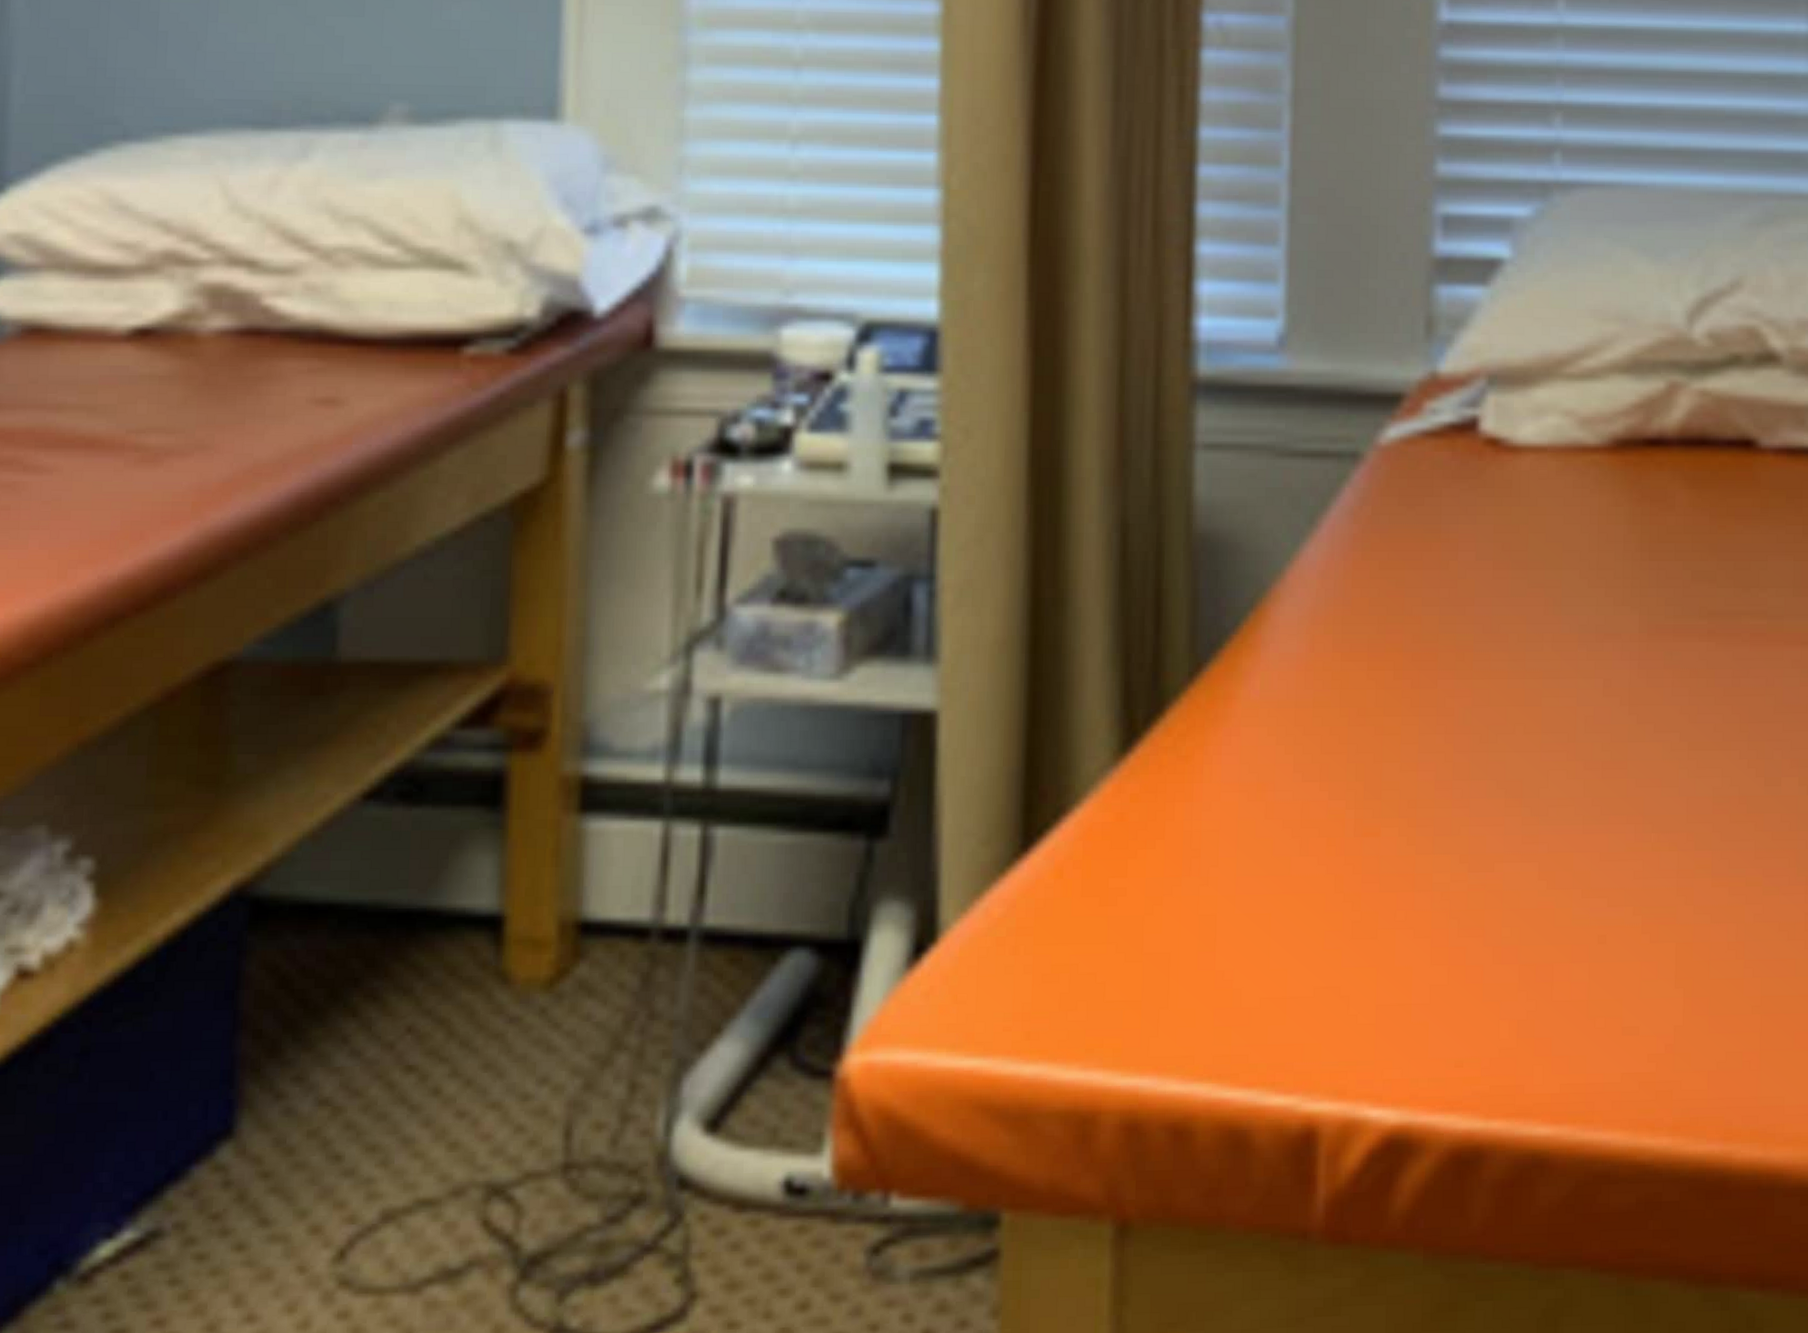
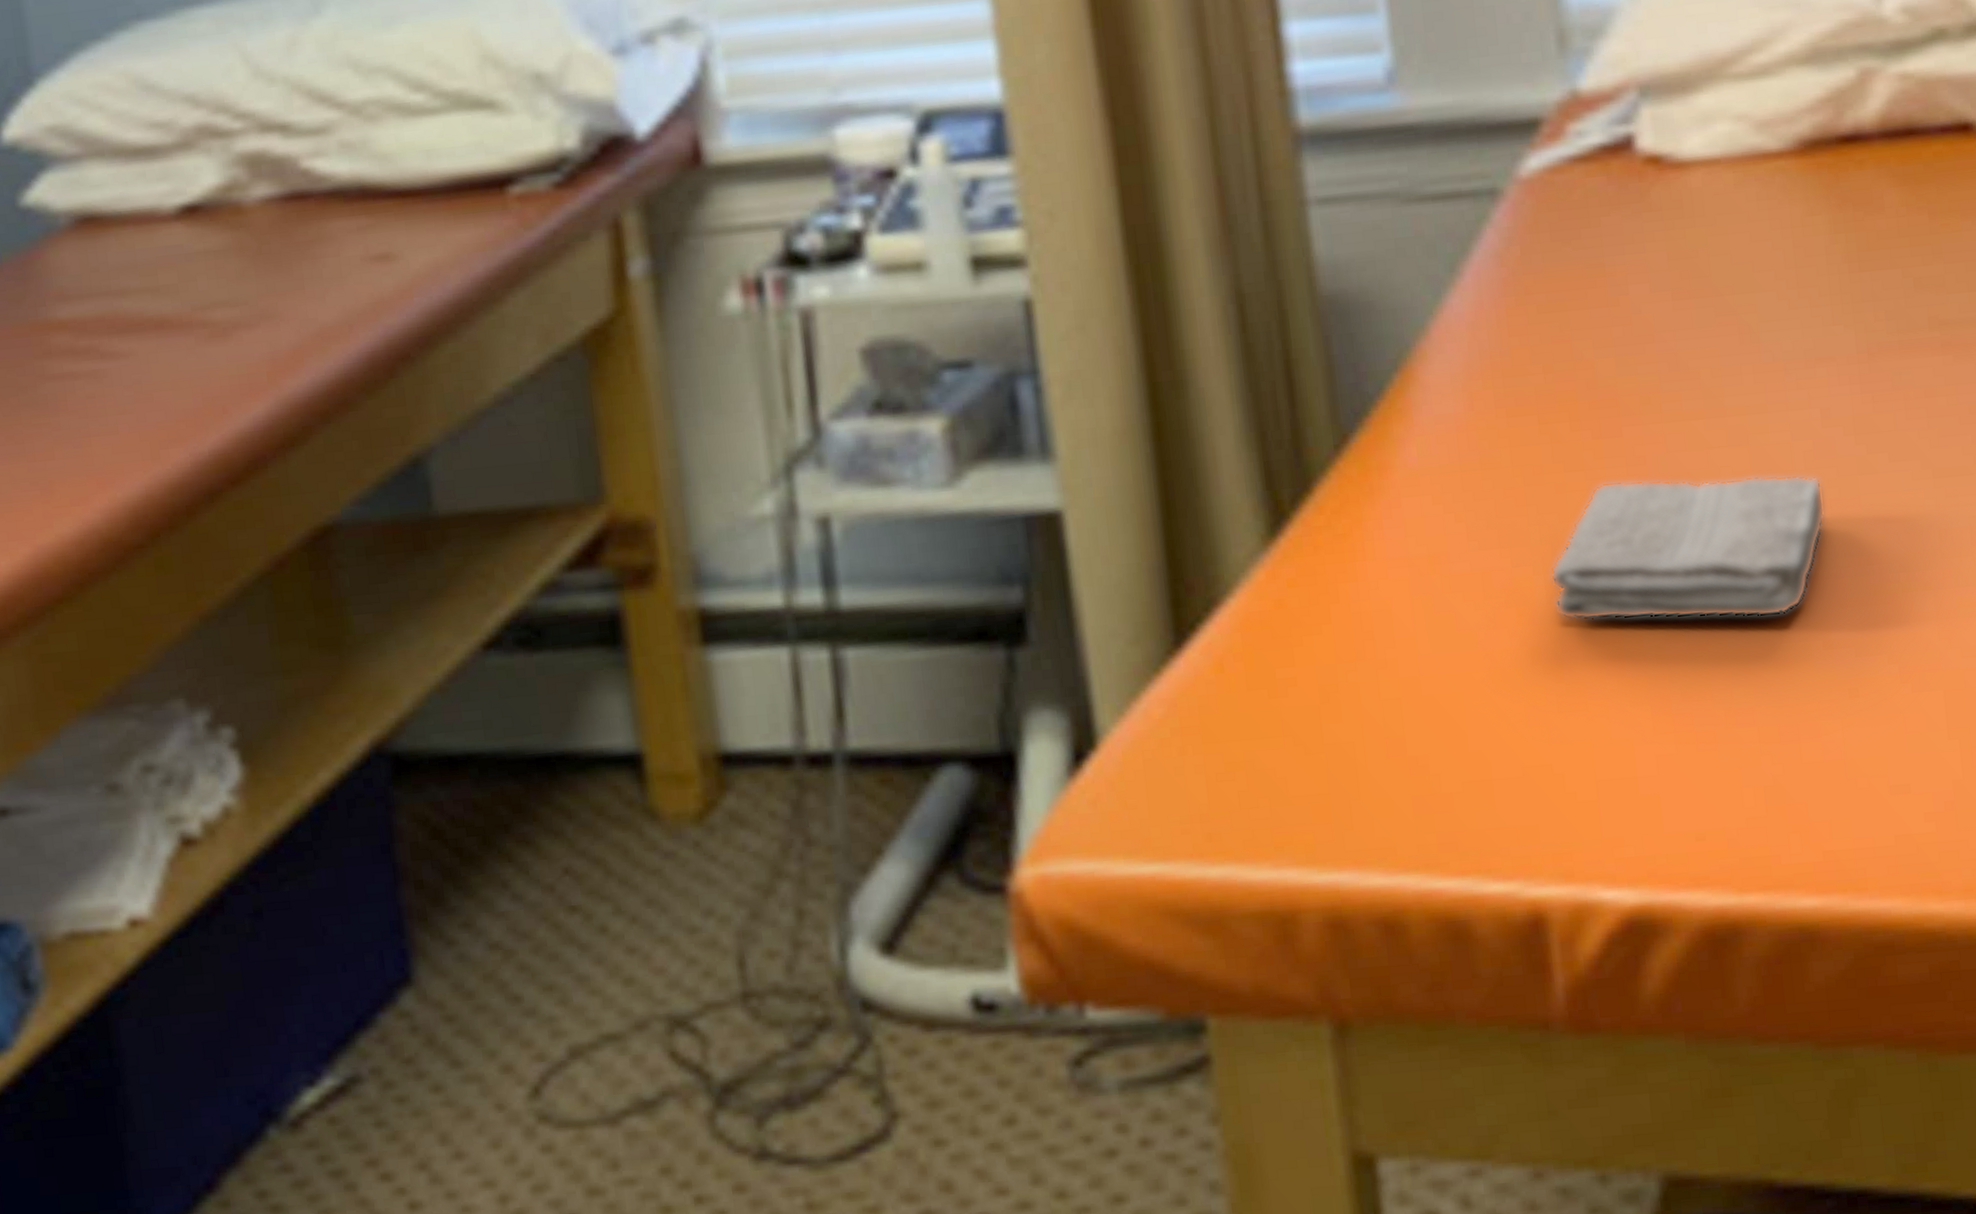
washcloth: none [1360,728,1598,865] -> present [1550,474,1826,621]

